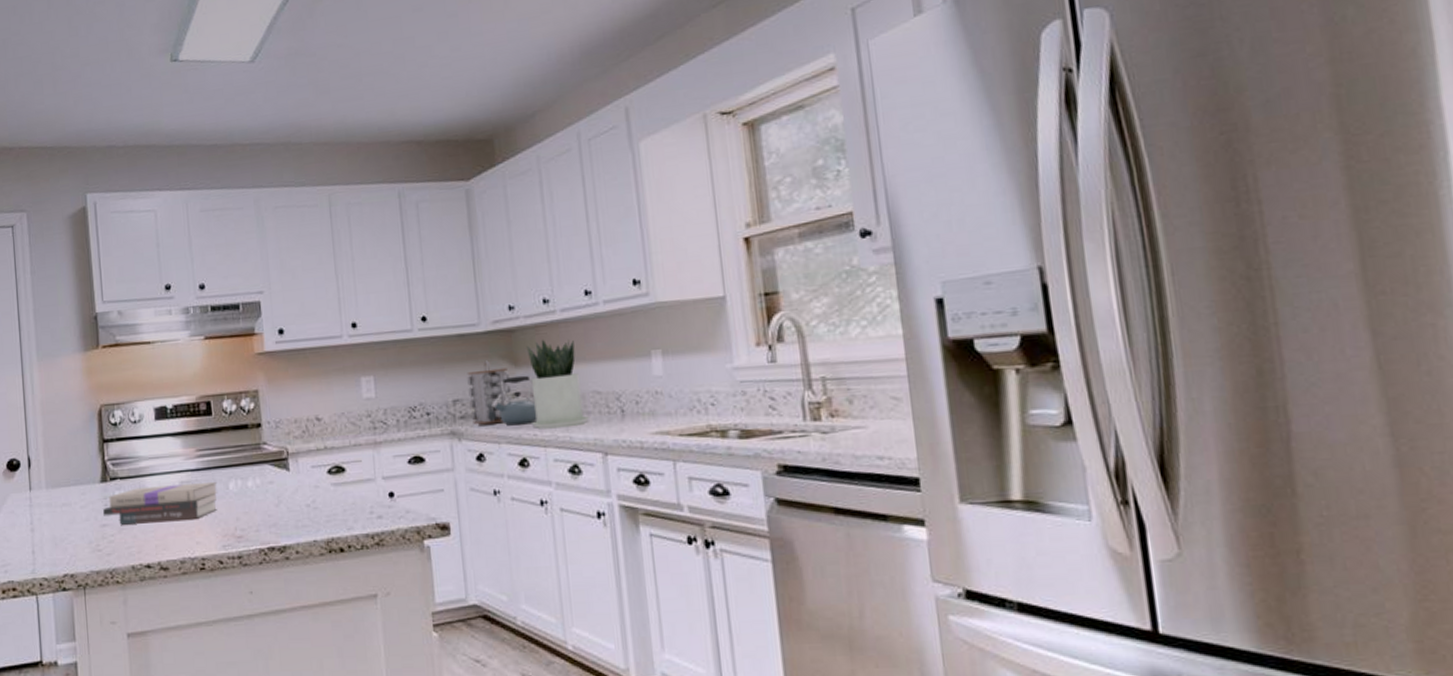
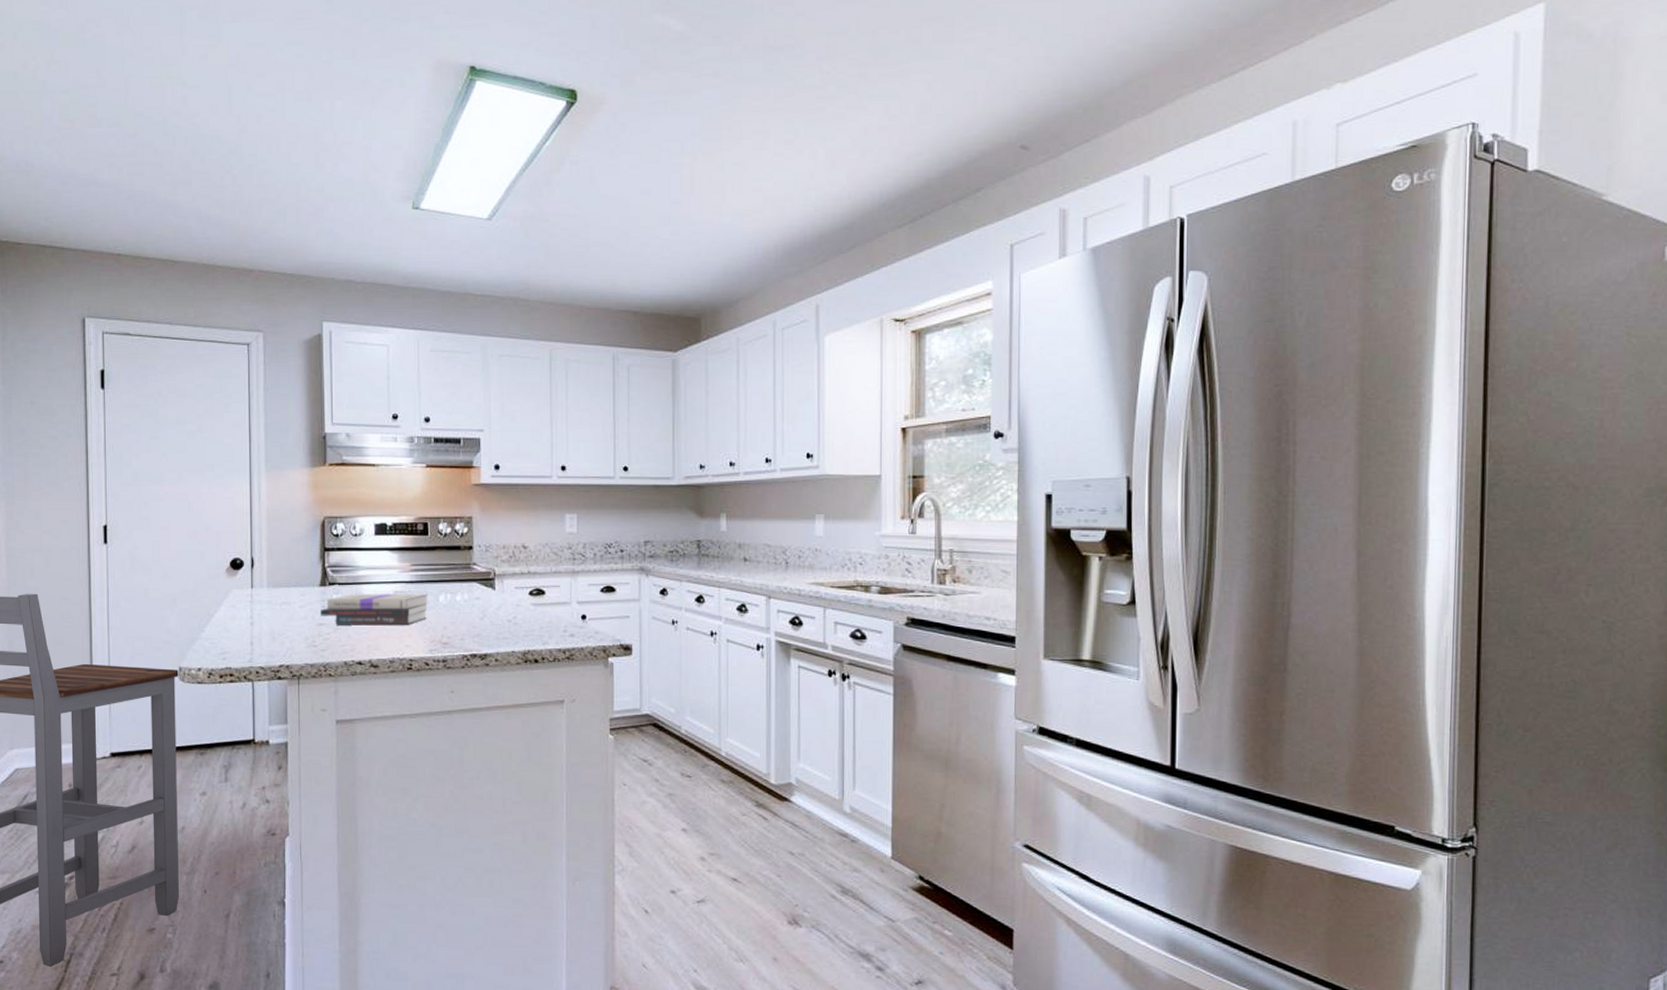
spice rack: present [467,360,512,425] -> none [658,510,695,564]
kettle: present [491,375,538,426] -> none [677,525,715,567]
planter: present [526,339,589,429] -> none [709,497,758,573]

